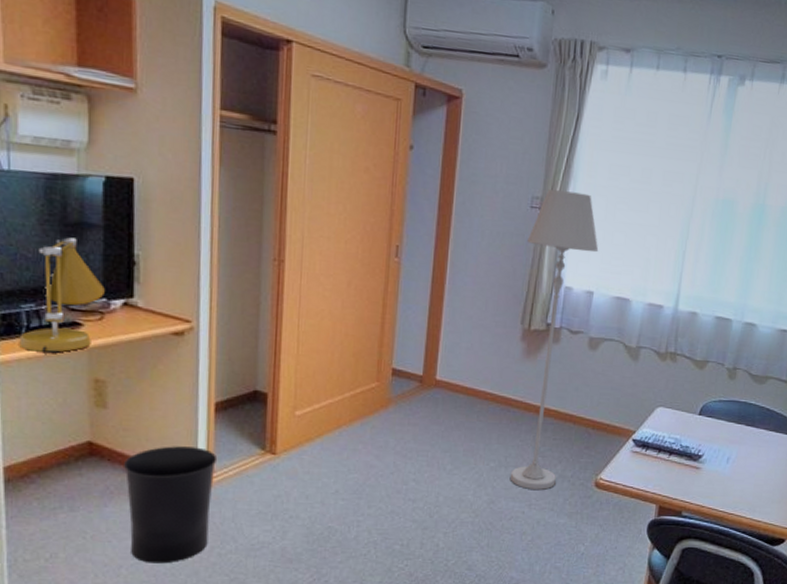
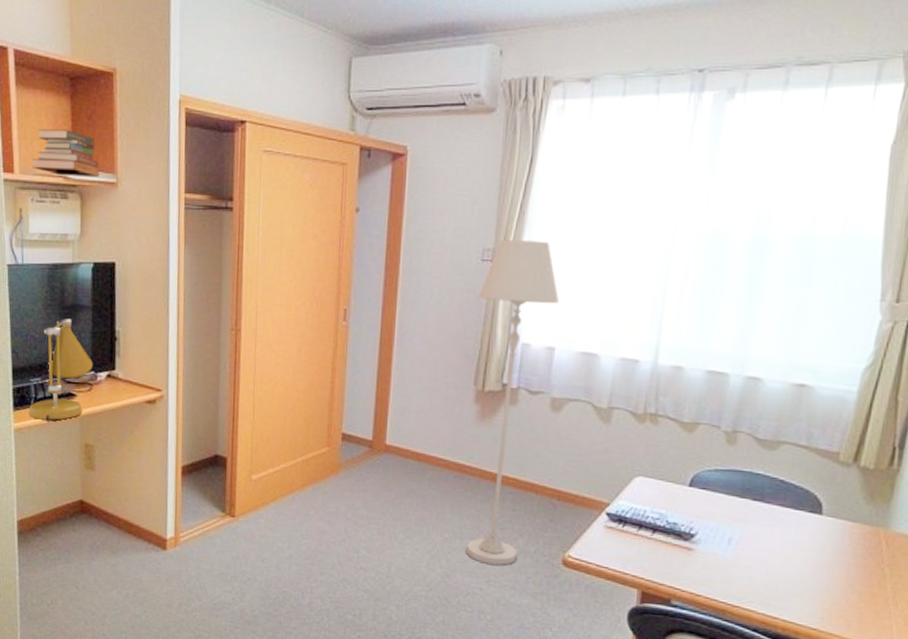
books: none [21,14,113,81] -> present [31,129,99,178]
waste bin: present [124,446,218,564] -> none [108,506,184,616]

